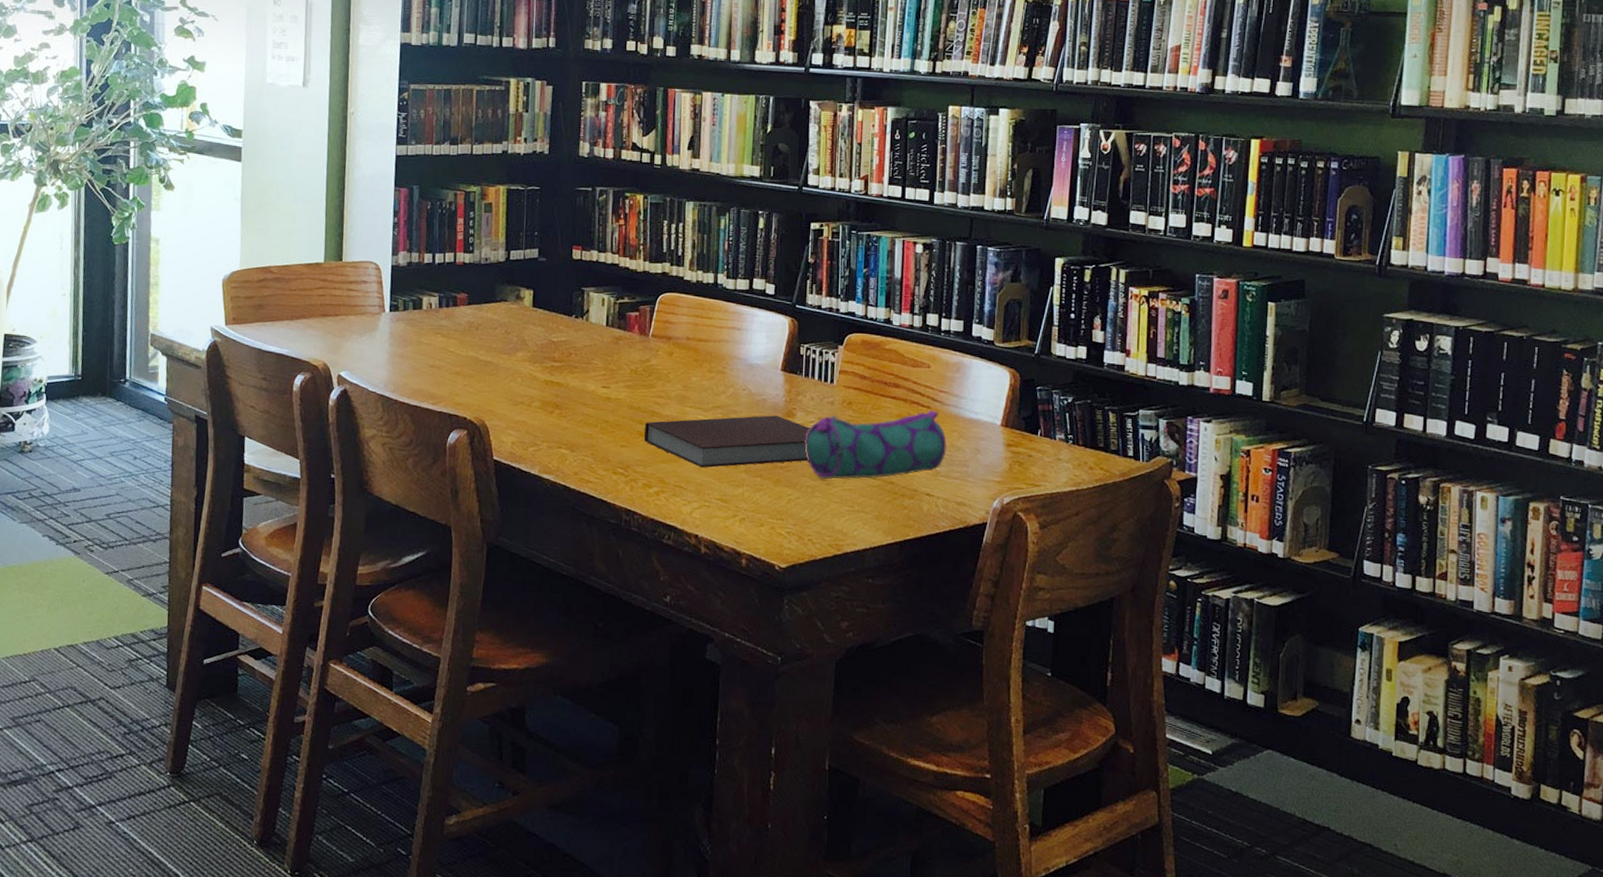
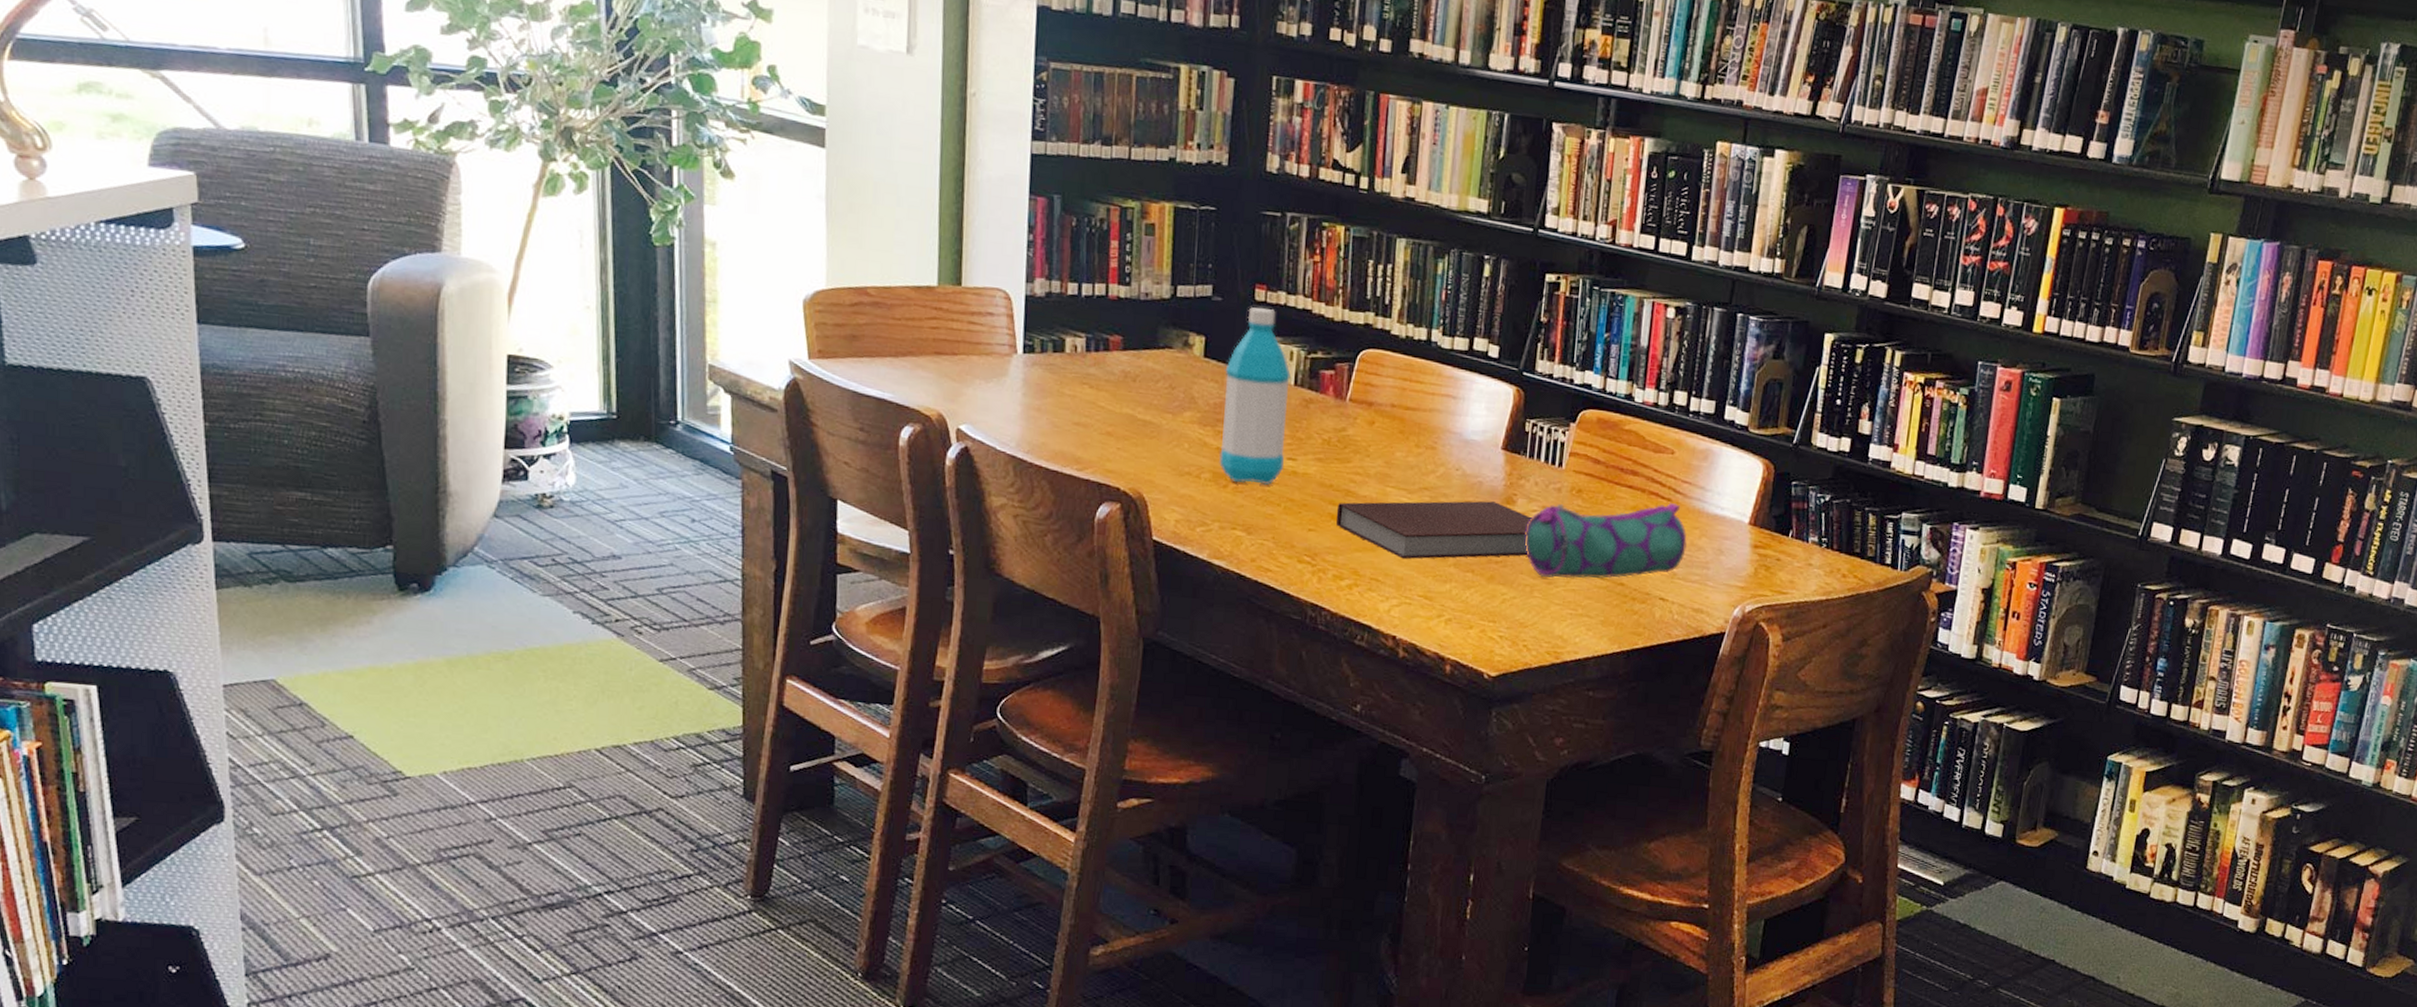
water bottle: none [546,264,603,410] -> present [1219,307,1291,486]

